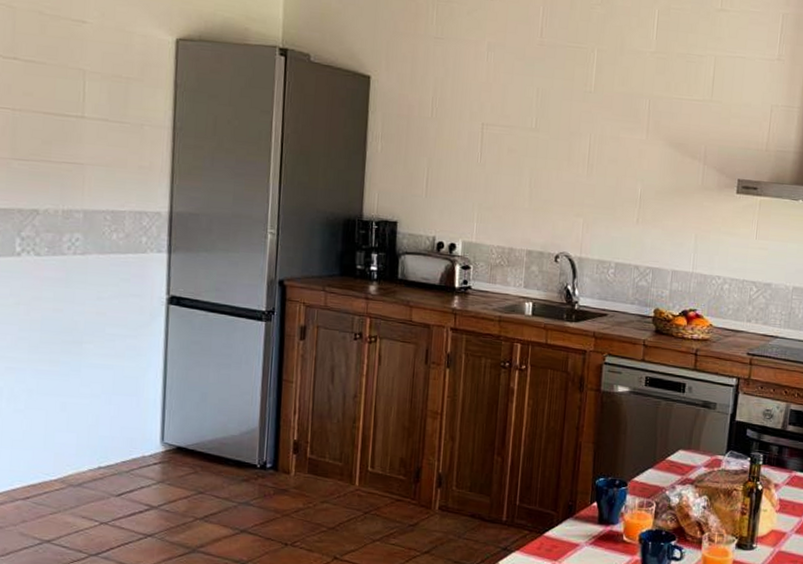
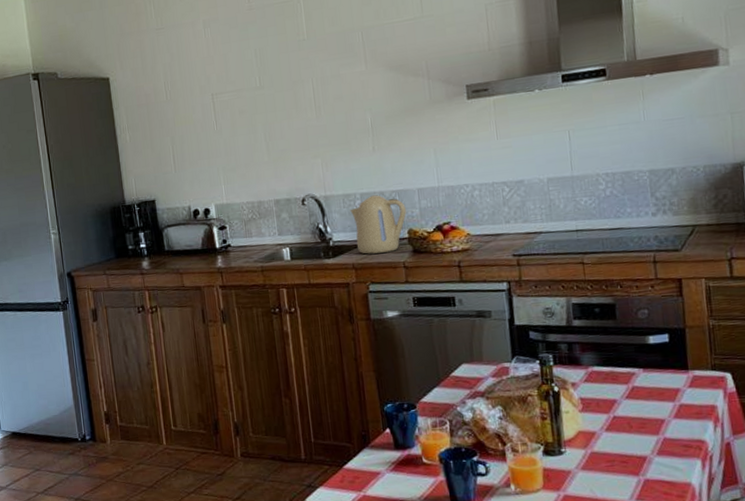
kettle: none [601,267,657,328] -> present [350,195,407,254]

